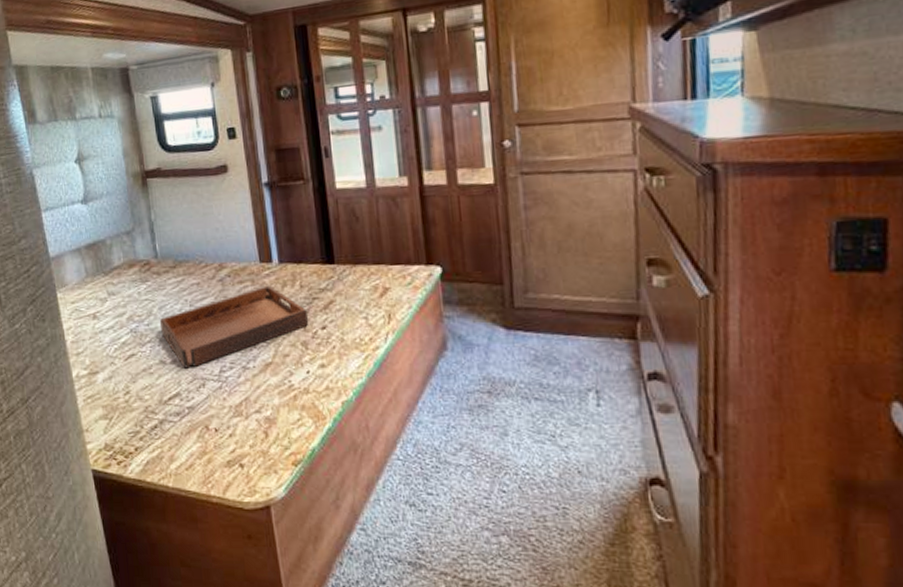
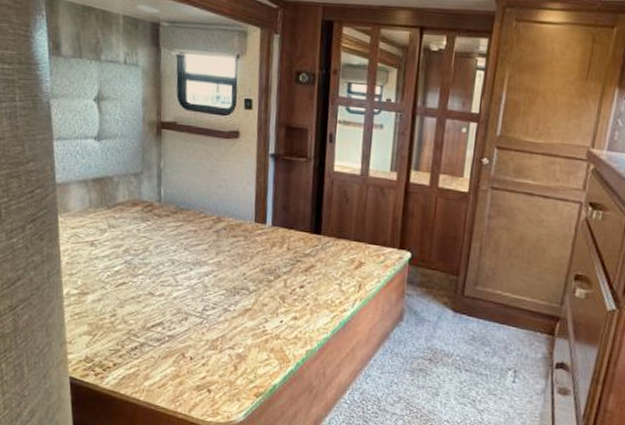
serving tray: present [159,285,309,368] -> none [153,243,290,303]

